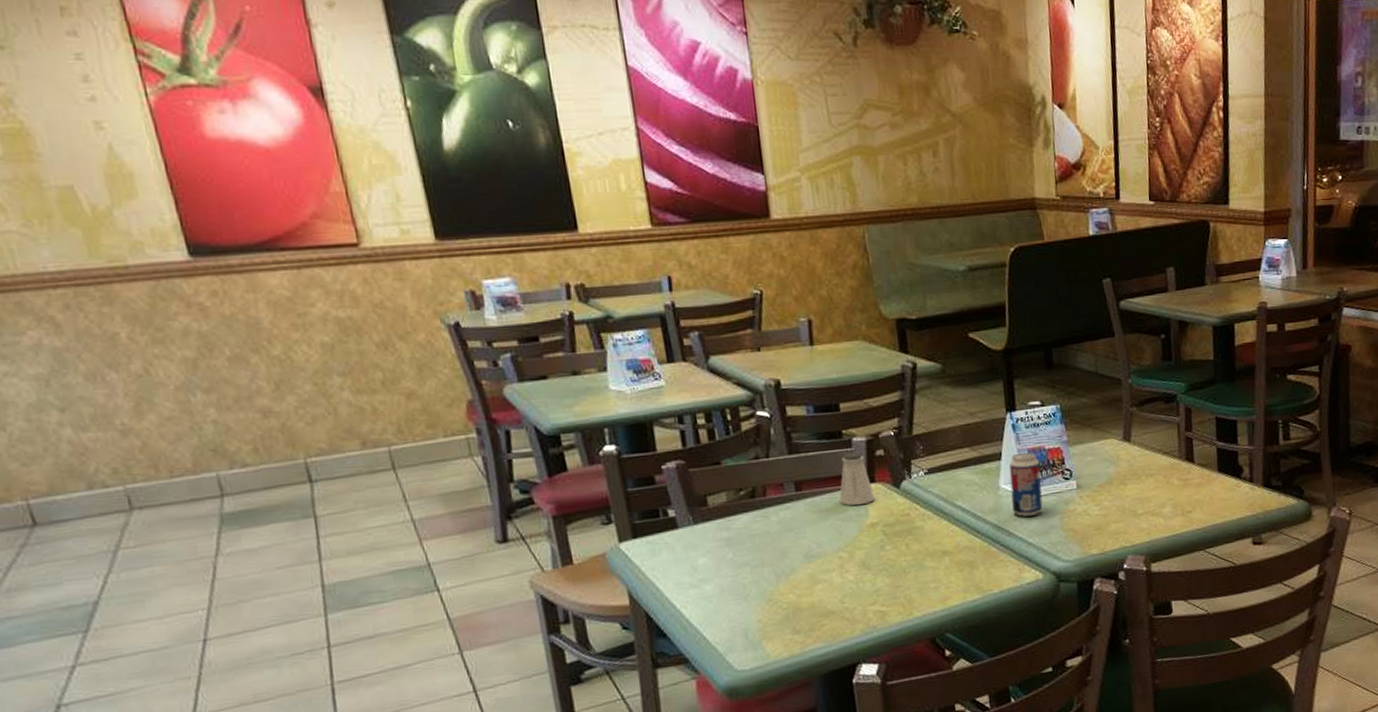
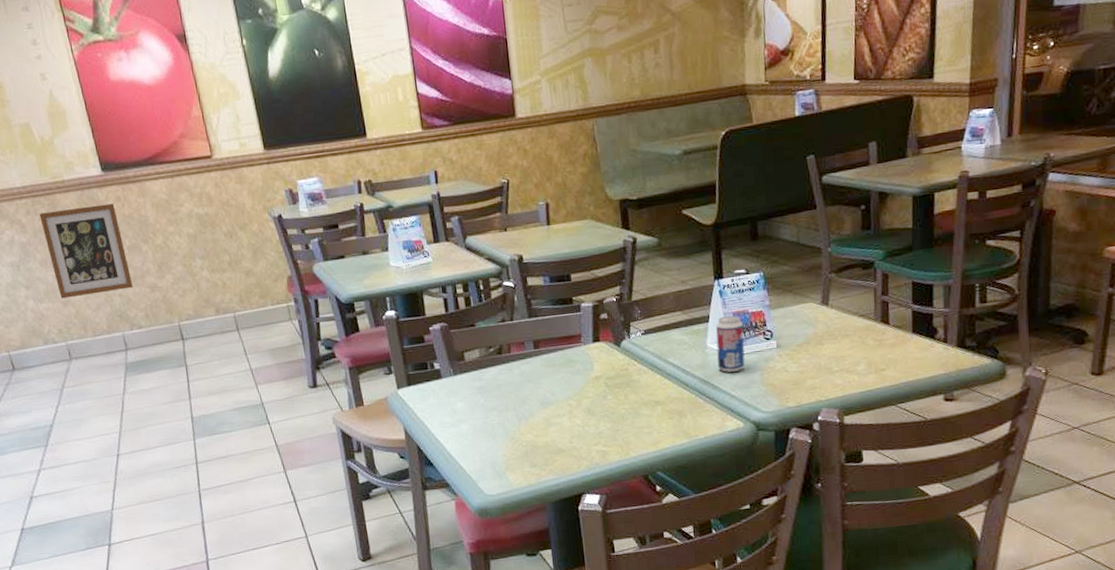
wall art: none [85,299,236,427] -> present [39,203,134,299]
saltshaker: present [839,452,876,506] -> none [569,316,600,362]

